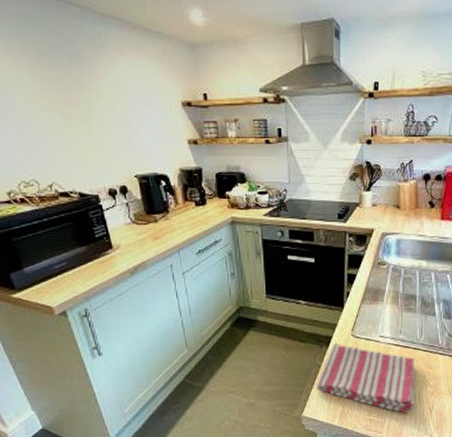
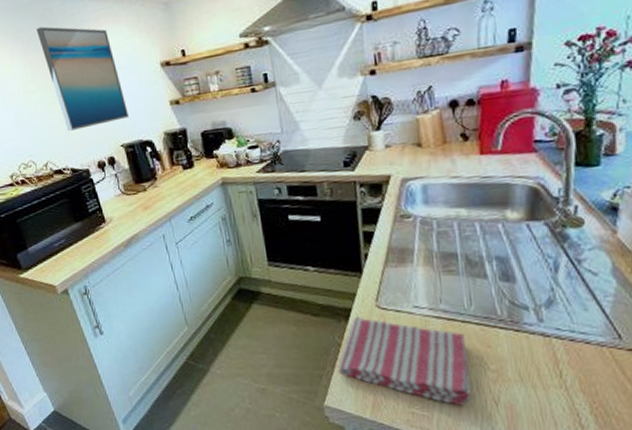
wall art: none [49,43,145,155] -> present [36,26,129,131]

